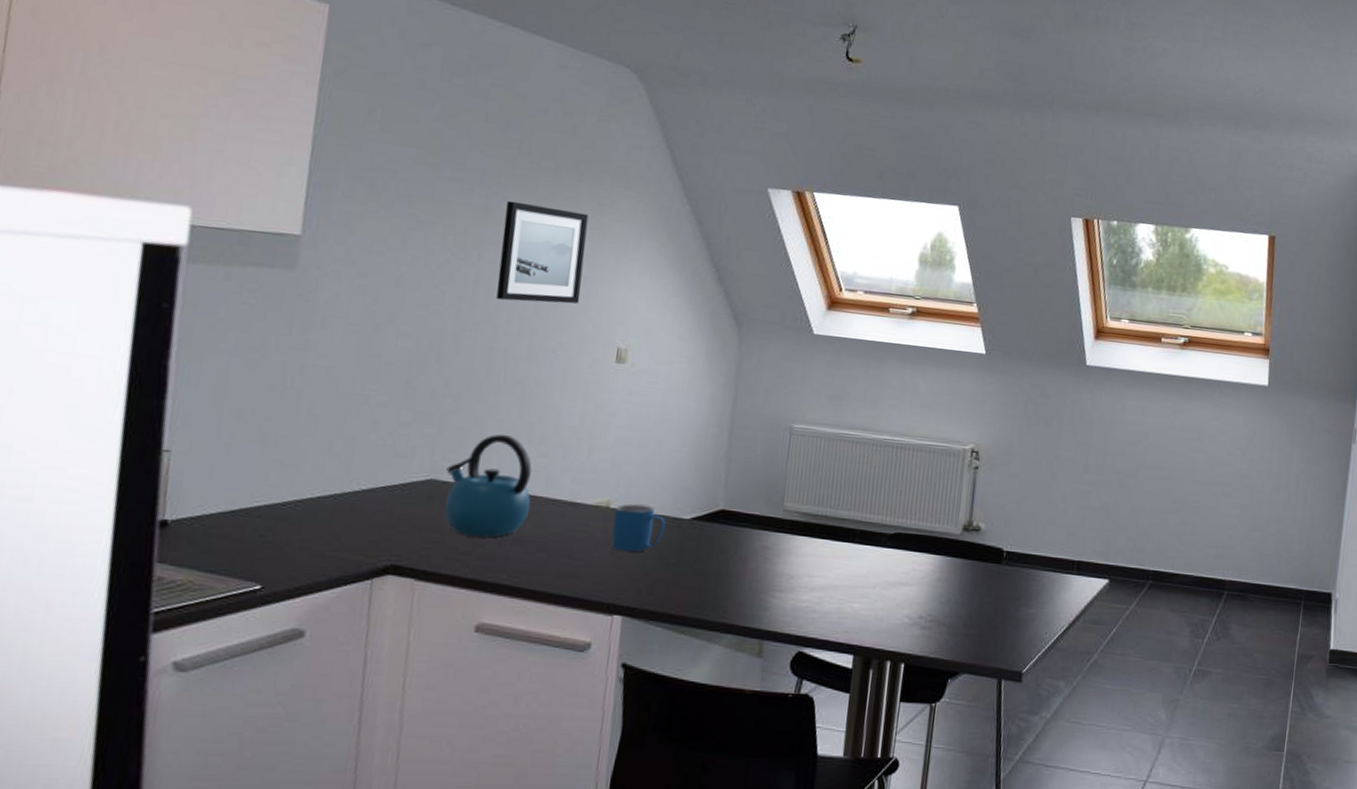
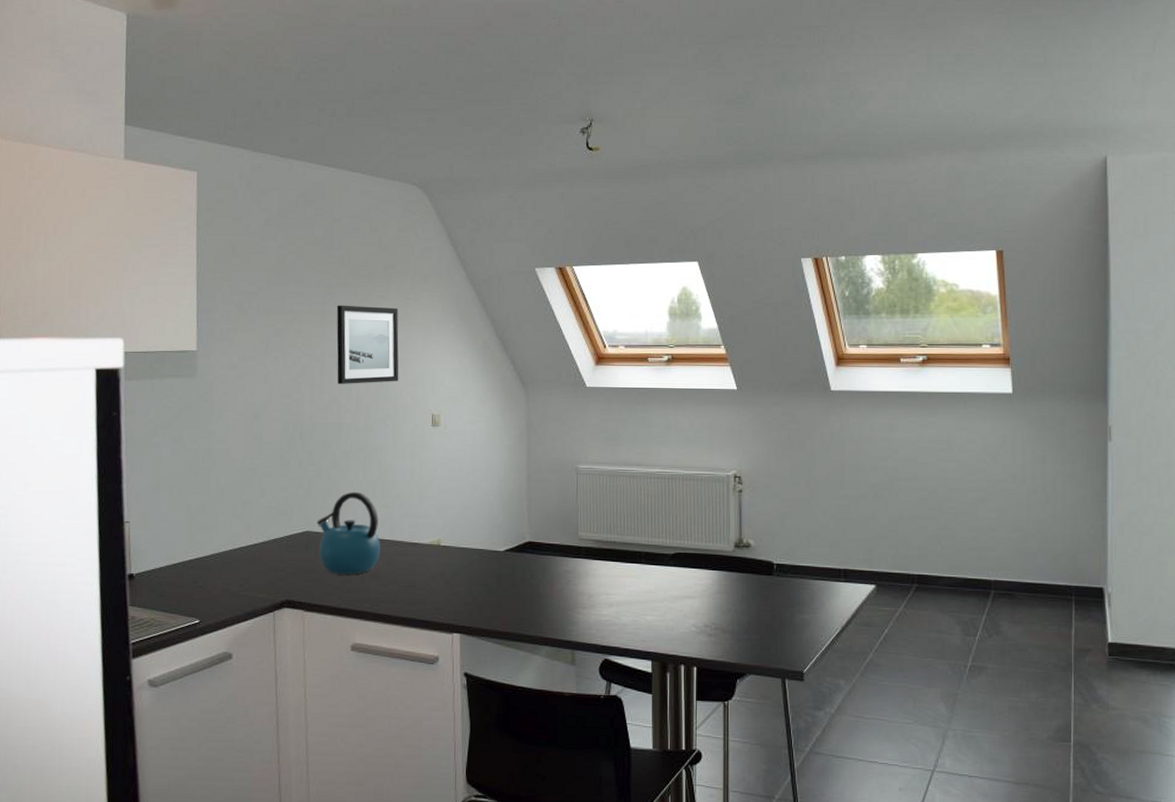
mug: present [612,503,666,552] -> none [444,540,486,581]

